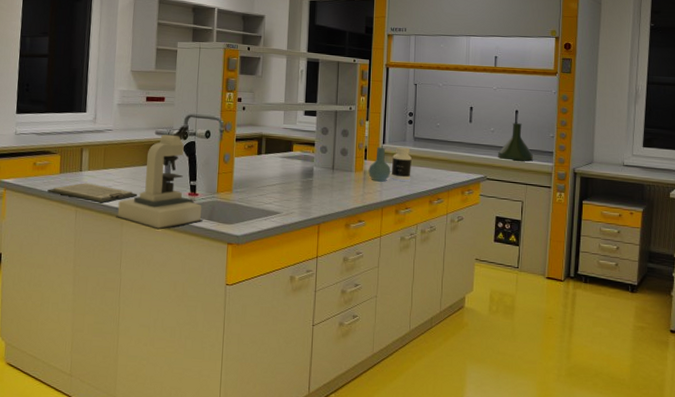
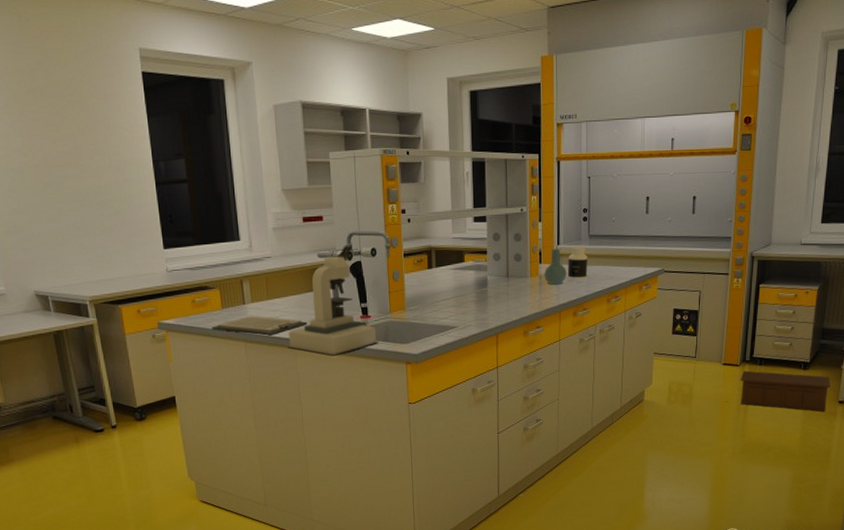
flask: present [498,123,533,162] -> none [675,209,711,250]
storage bin: none [565,287,661,340] -> present [740,370,831,412]

